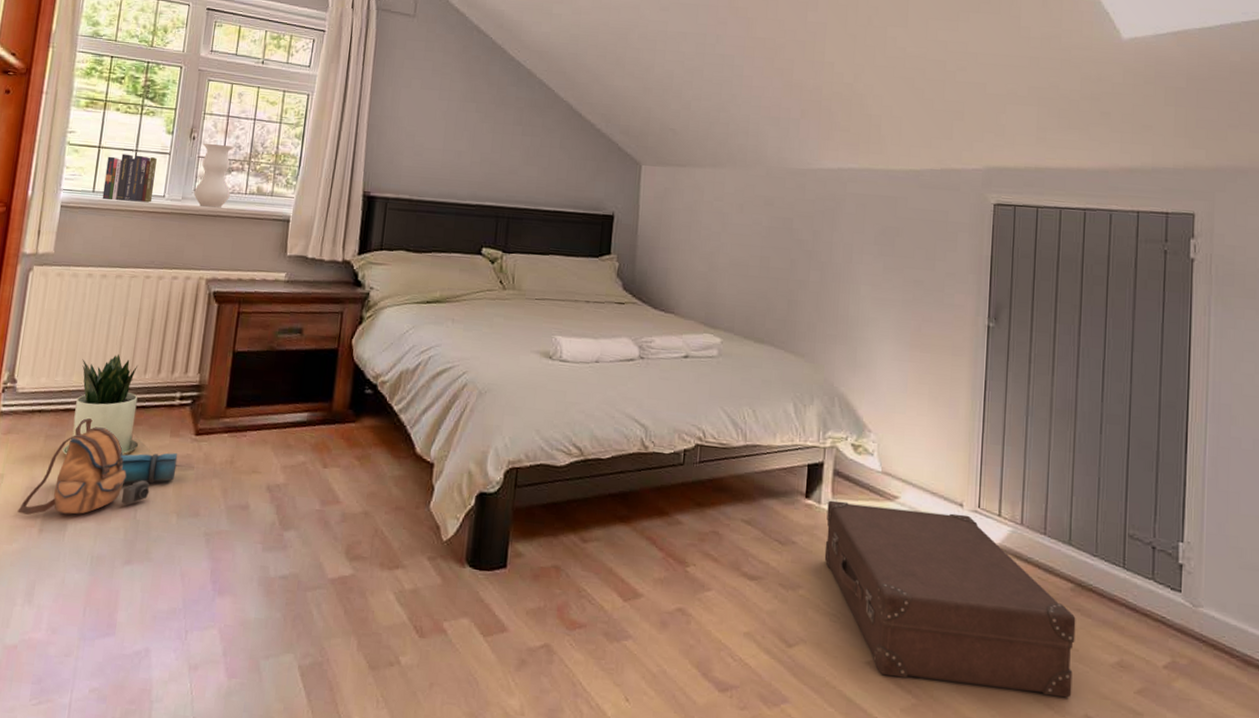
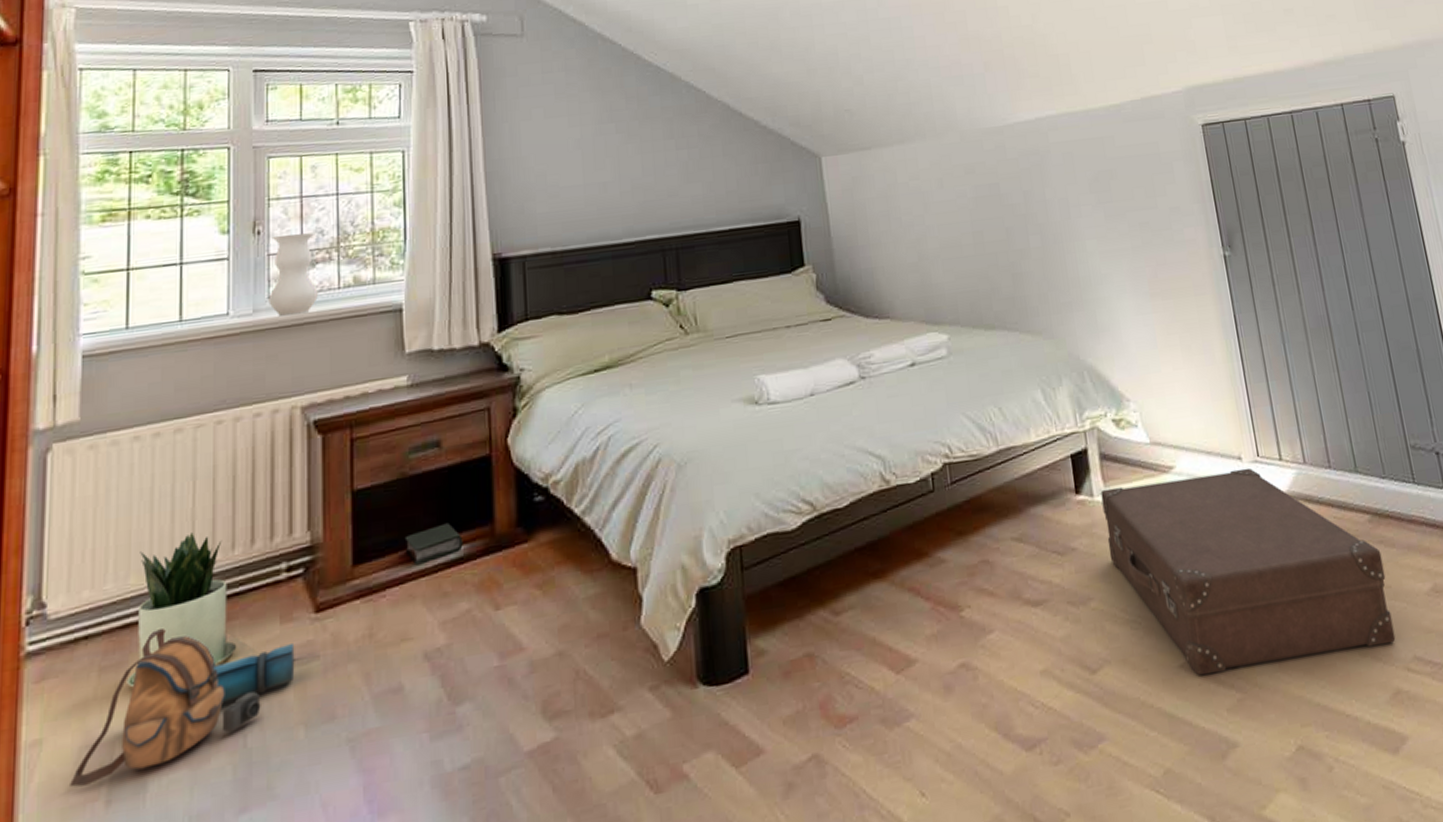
books: present [102,154,157,203] -> none [140,267,212,336]
book: none [266,392,308,420] -> present [404,522,463,566]

